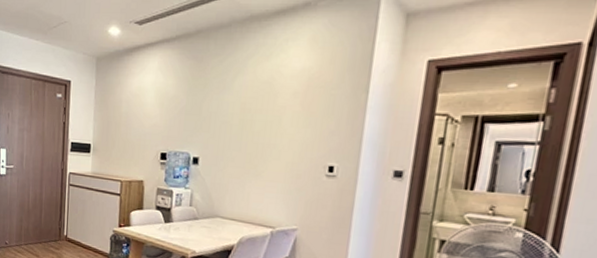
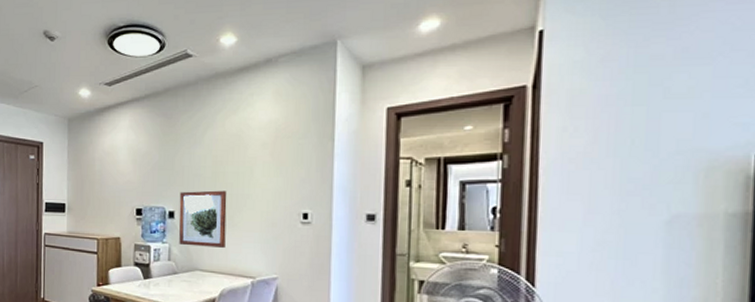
wall art: none [201,138,253,196] -> present [179,190,227,248]

